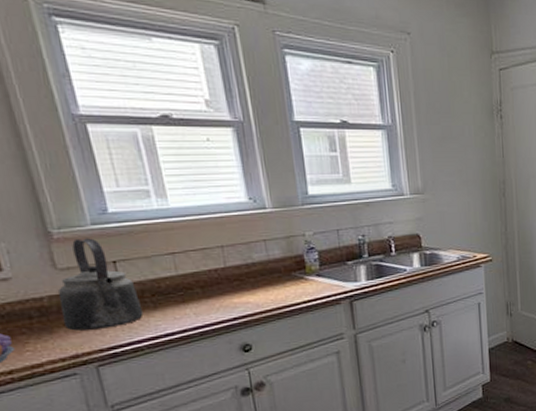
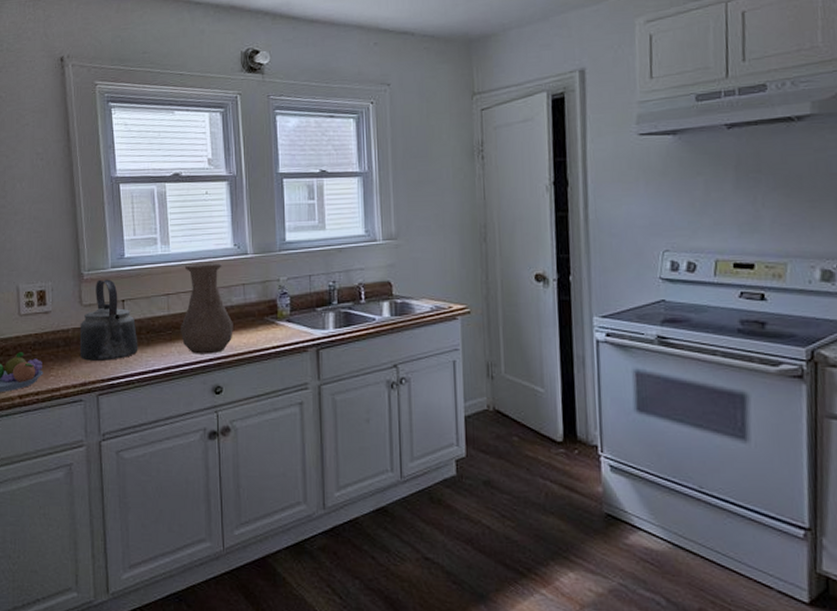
vase: none [191,216,258,315] -> present [181,261,233,354]

